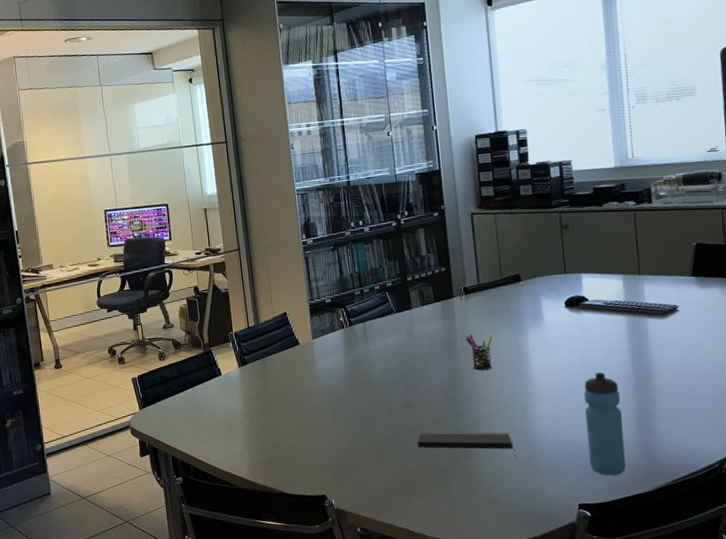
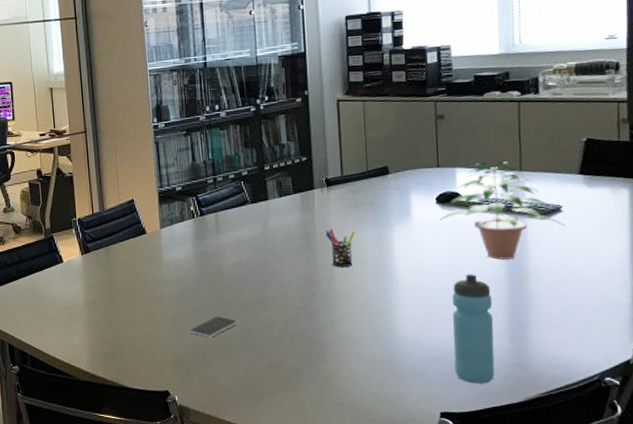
smartphone: none [343,421,388,442] -> present [189,316,237,338]
notepad: present [417,431,516,460] -> none [268,330,375,363]
potted plant: none [569,266,681,358] -> present [439,161,564,260]

